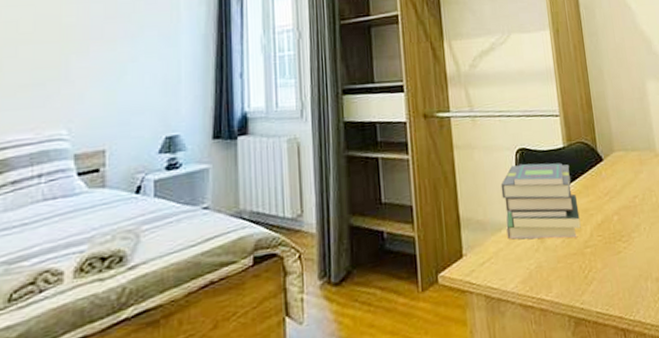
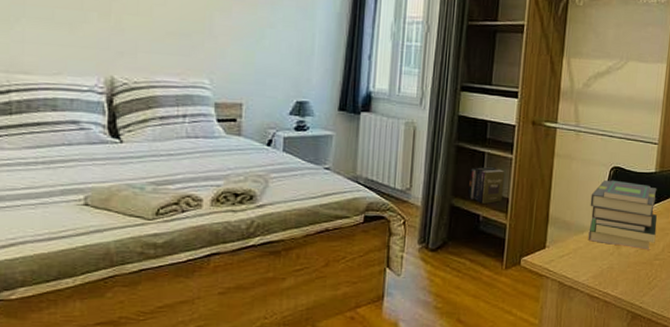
books: none [365,172,405,218] -> present [468,166,504,204]

